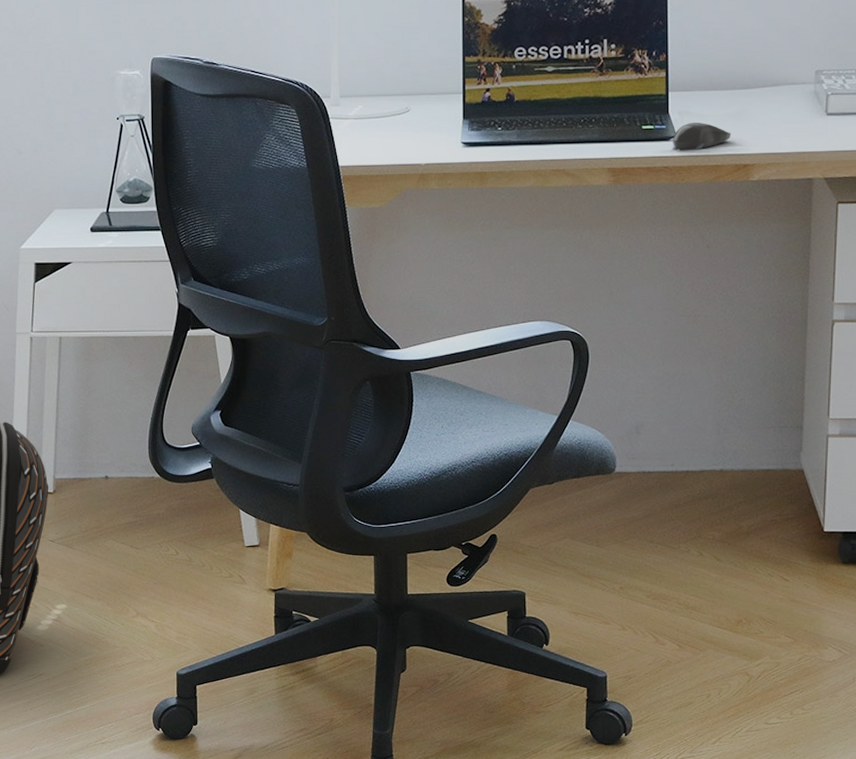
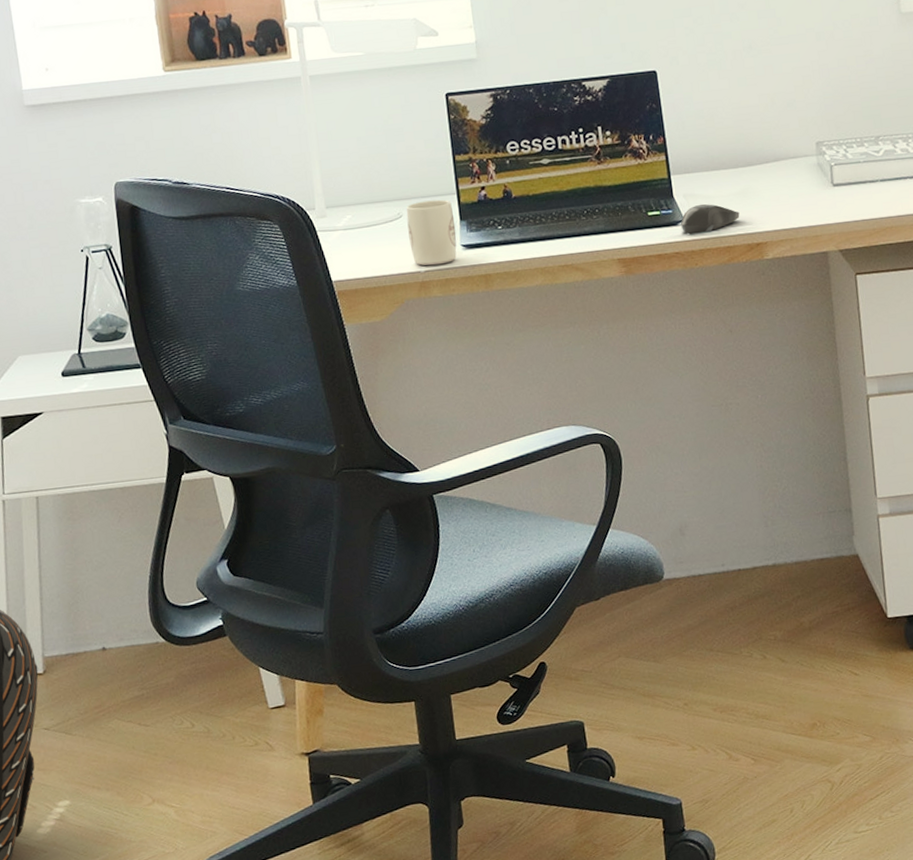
mug: none [414,97,458,160] -> present [406,199,457,266]

